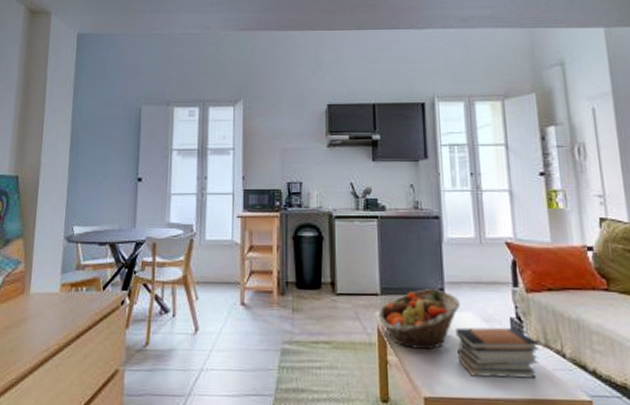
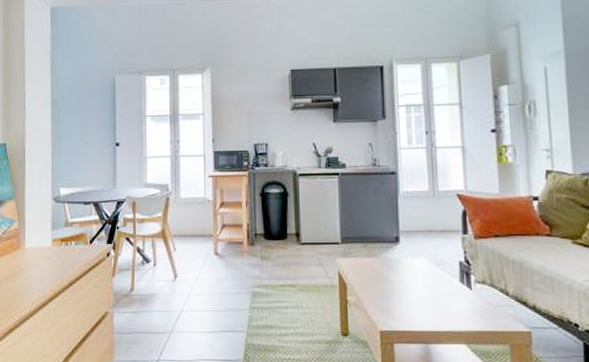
fruit basket: present [378,289,461,351] -> none [339,237,415,291]
book stack: present [455,327,539,378] -> none [409,271,485,314]

